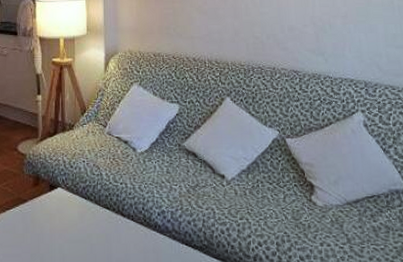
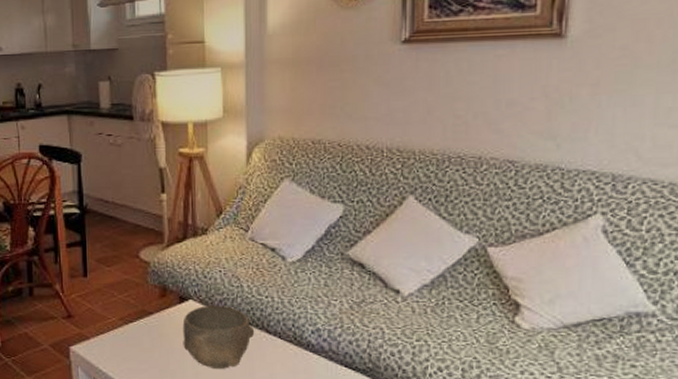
bowl: none [52,192,112,251] -> present [182,305,255,369]

